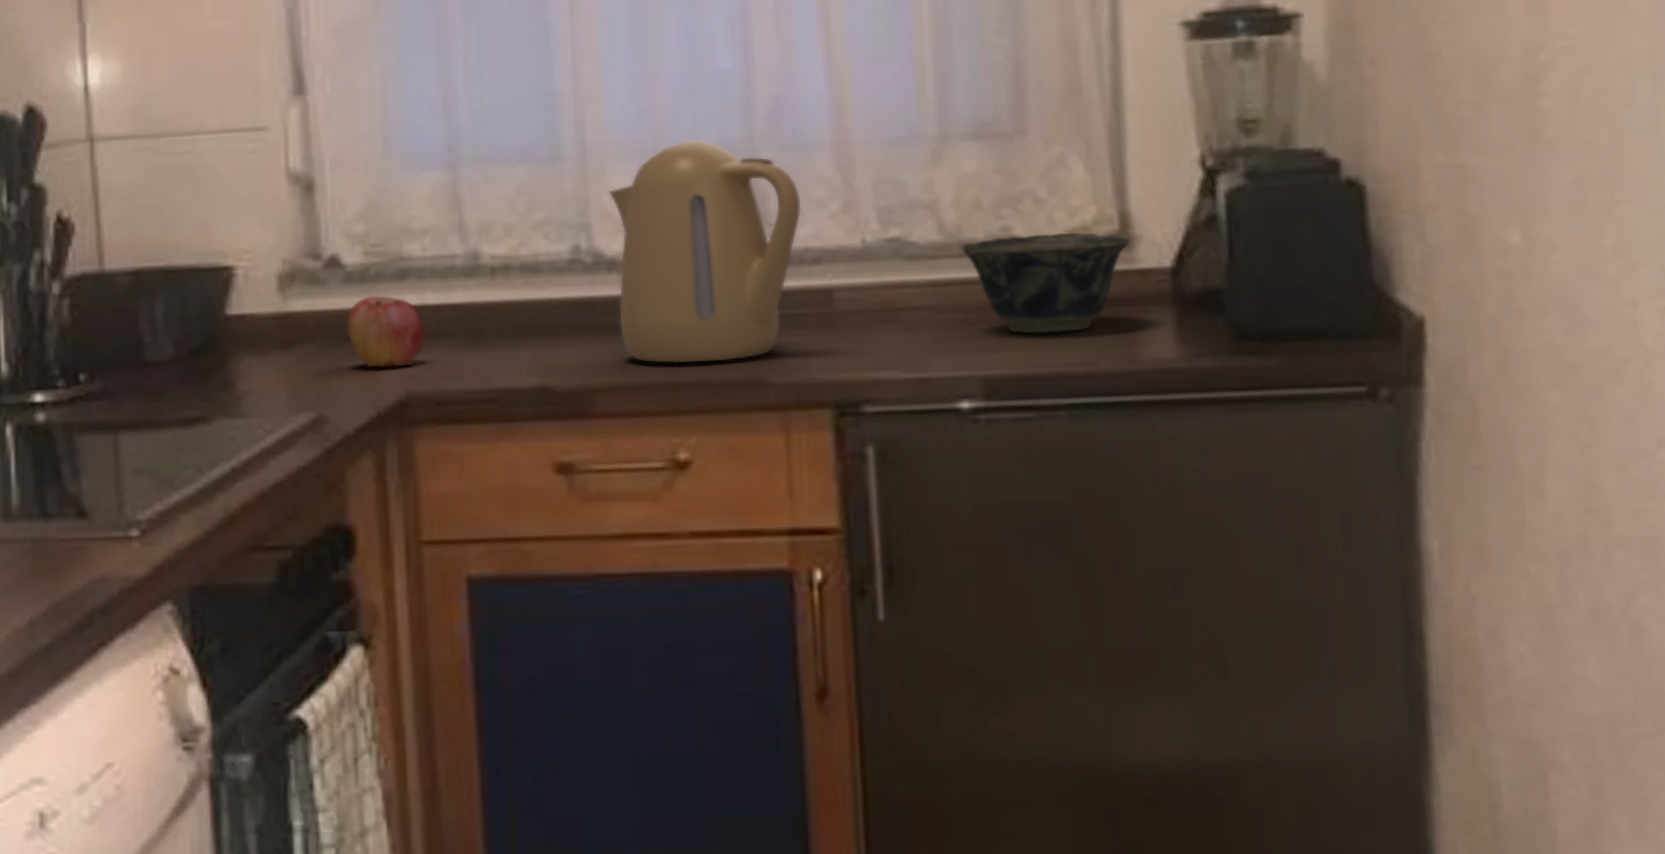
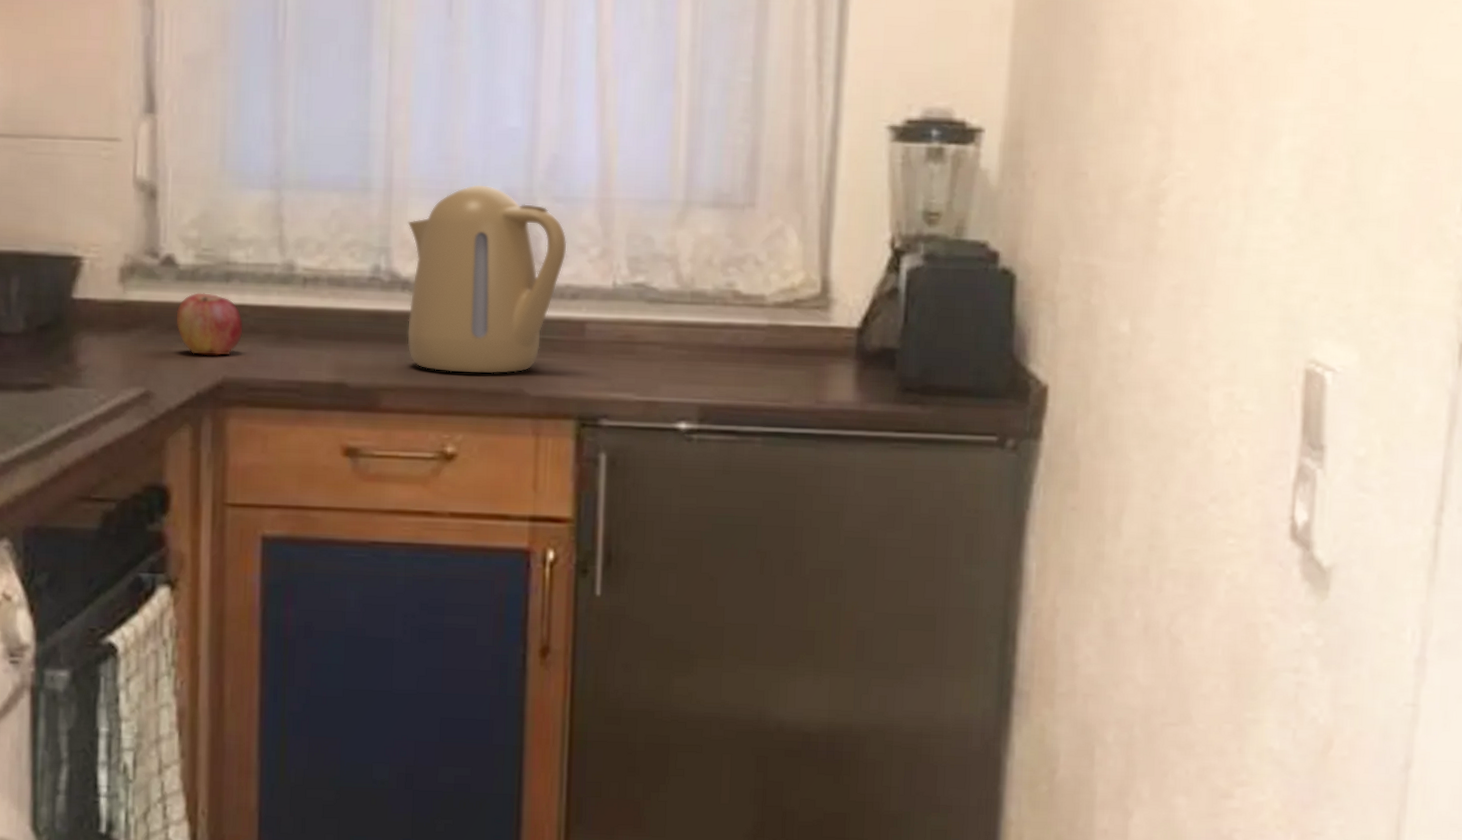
bowl: present [961,232,1131,334] -> none [693,290,829,373]

